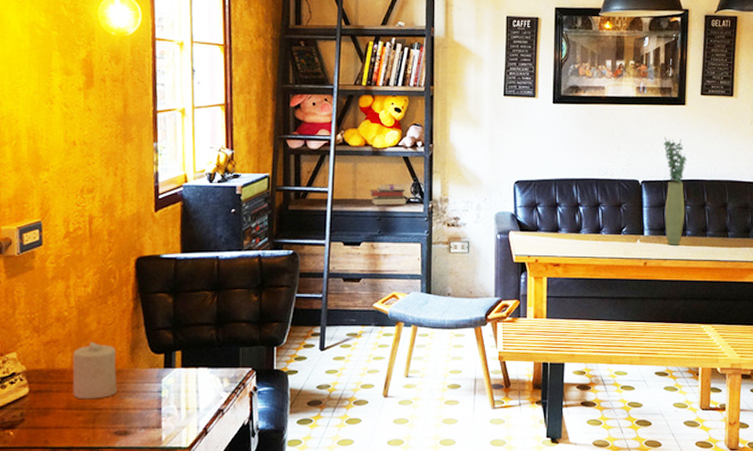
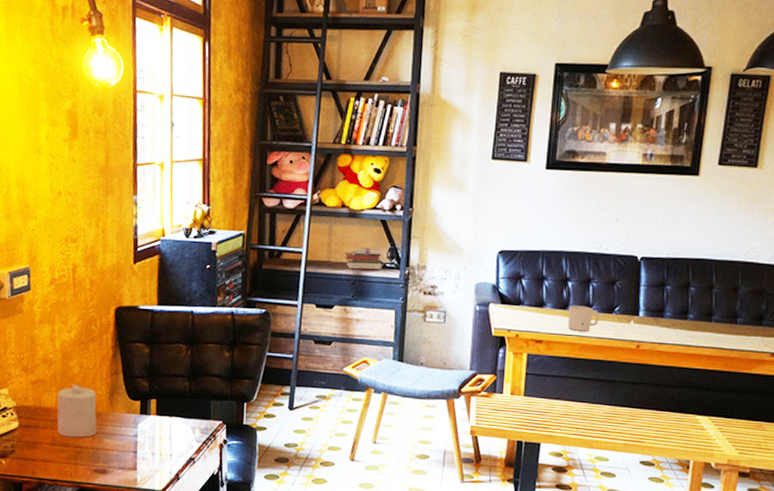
mug: none [581,228,610,253] -> present [567,305,600,332]
vase: present [663,136,687,246] -> none [663,209,696,329]

